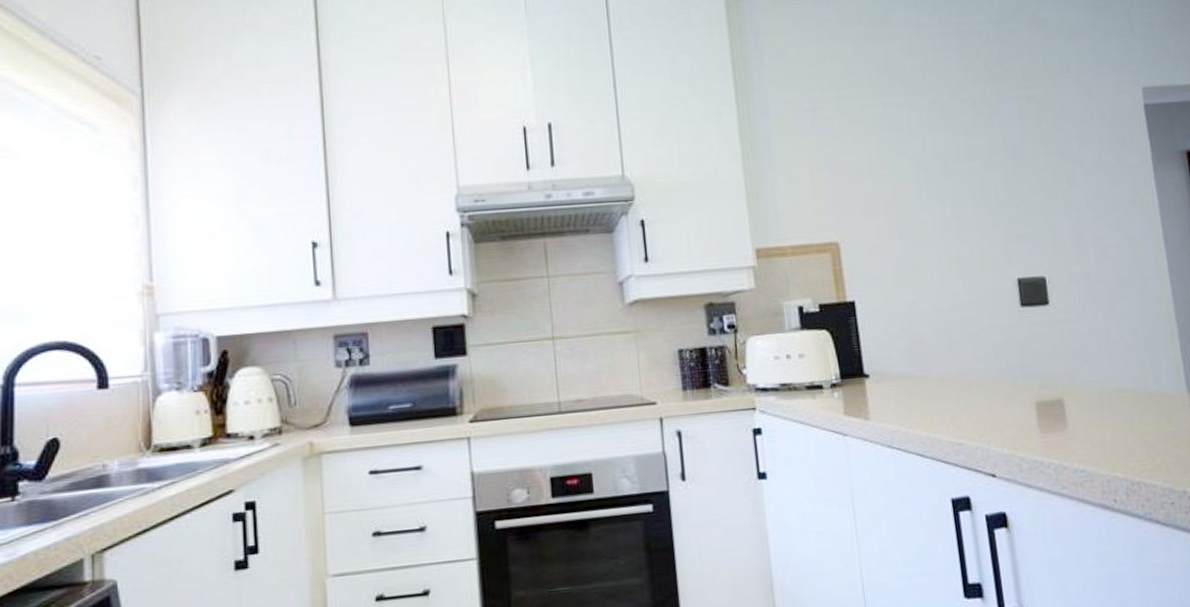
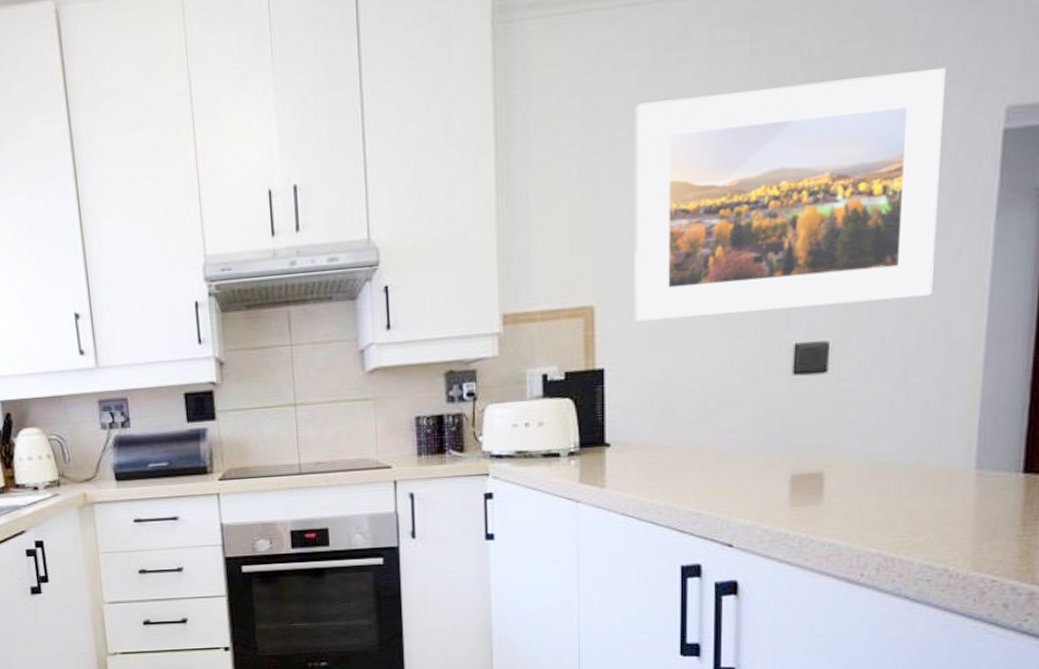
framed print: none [853,56,1119,257] -> present [634,68,946,322]

